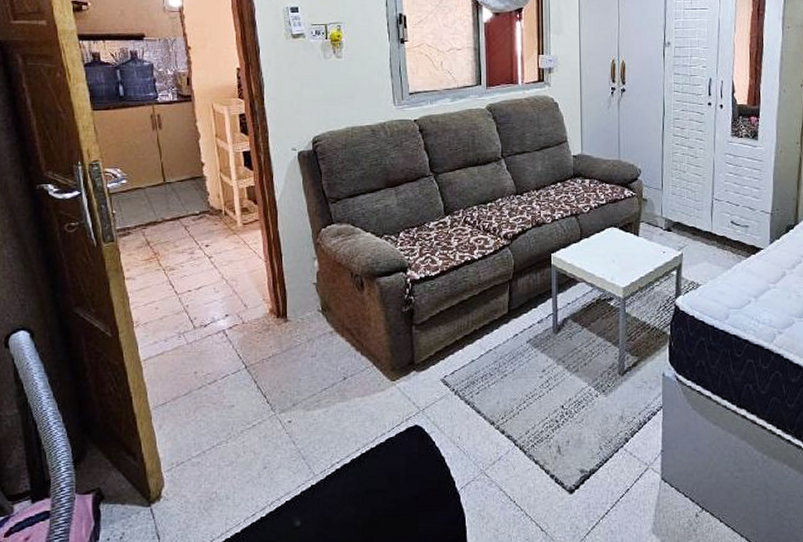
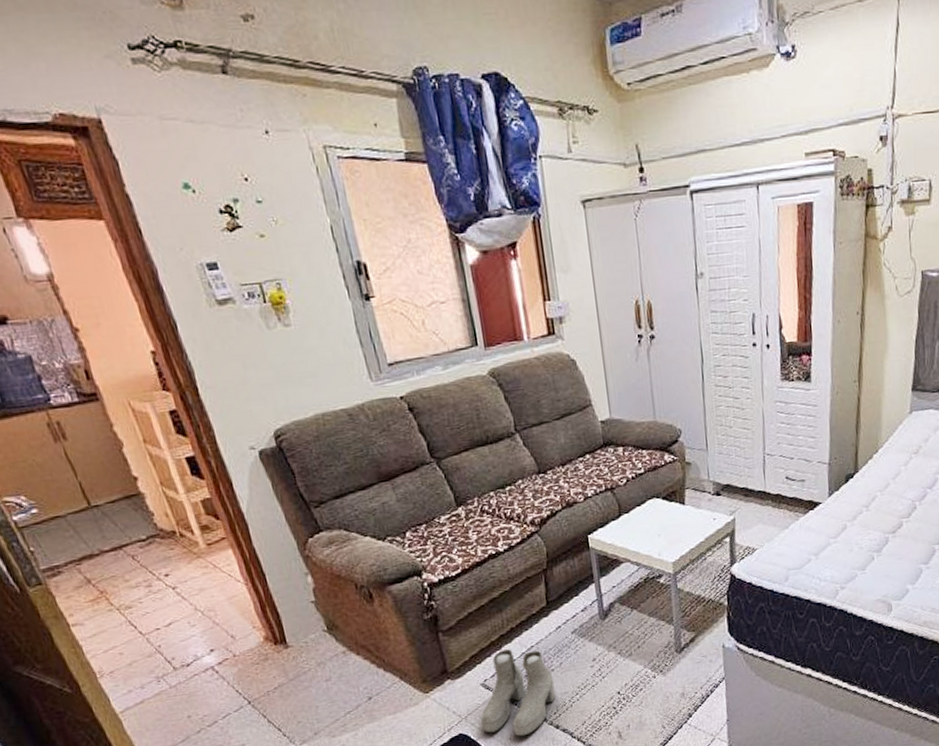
boots: none [435,350,505,437] -> present [480,649,556,737]

